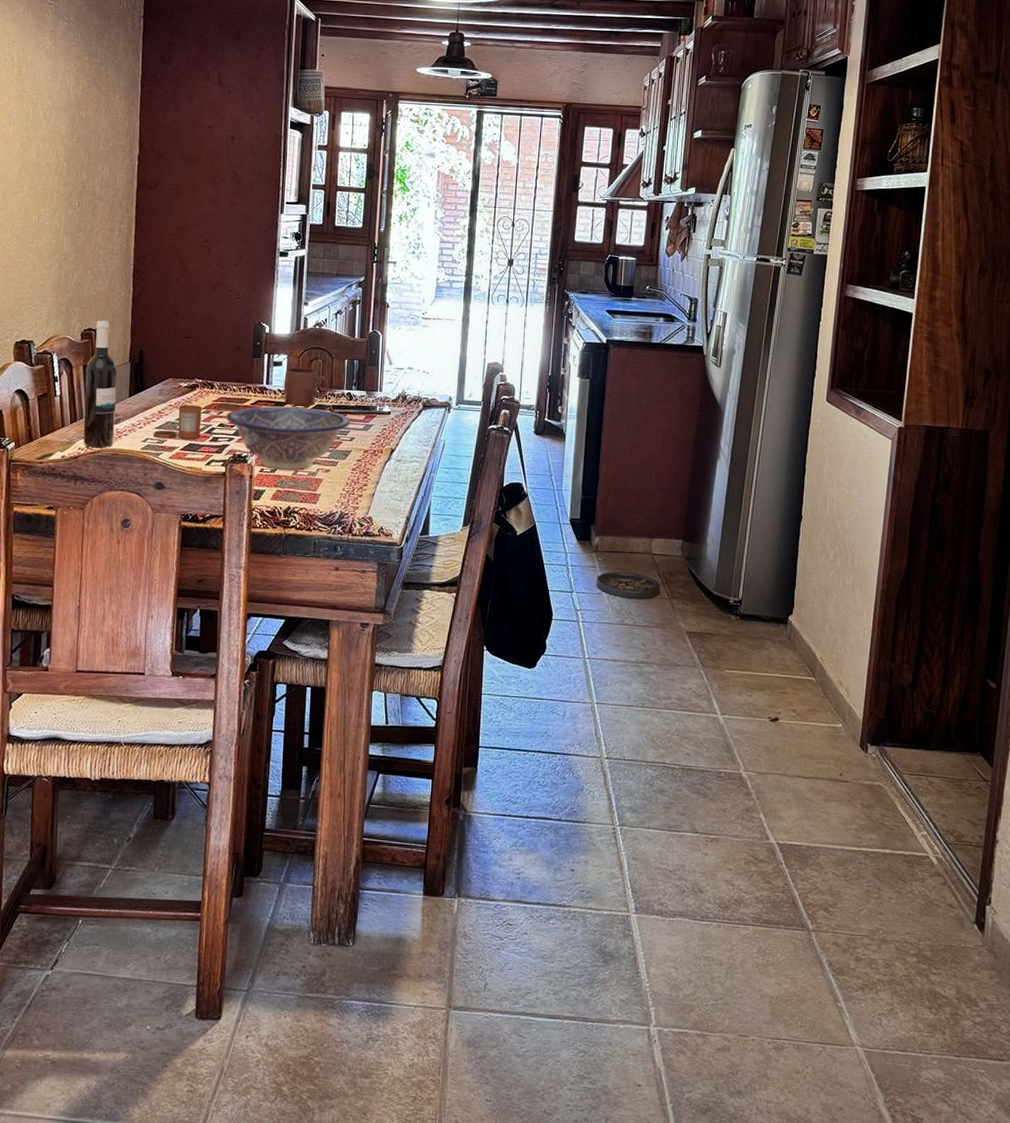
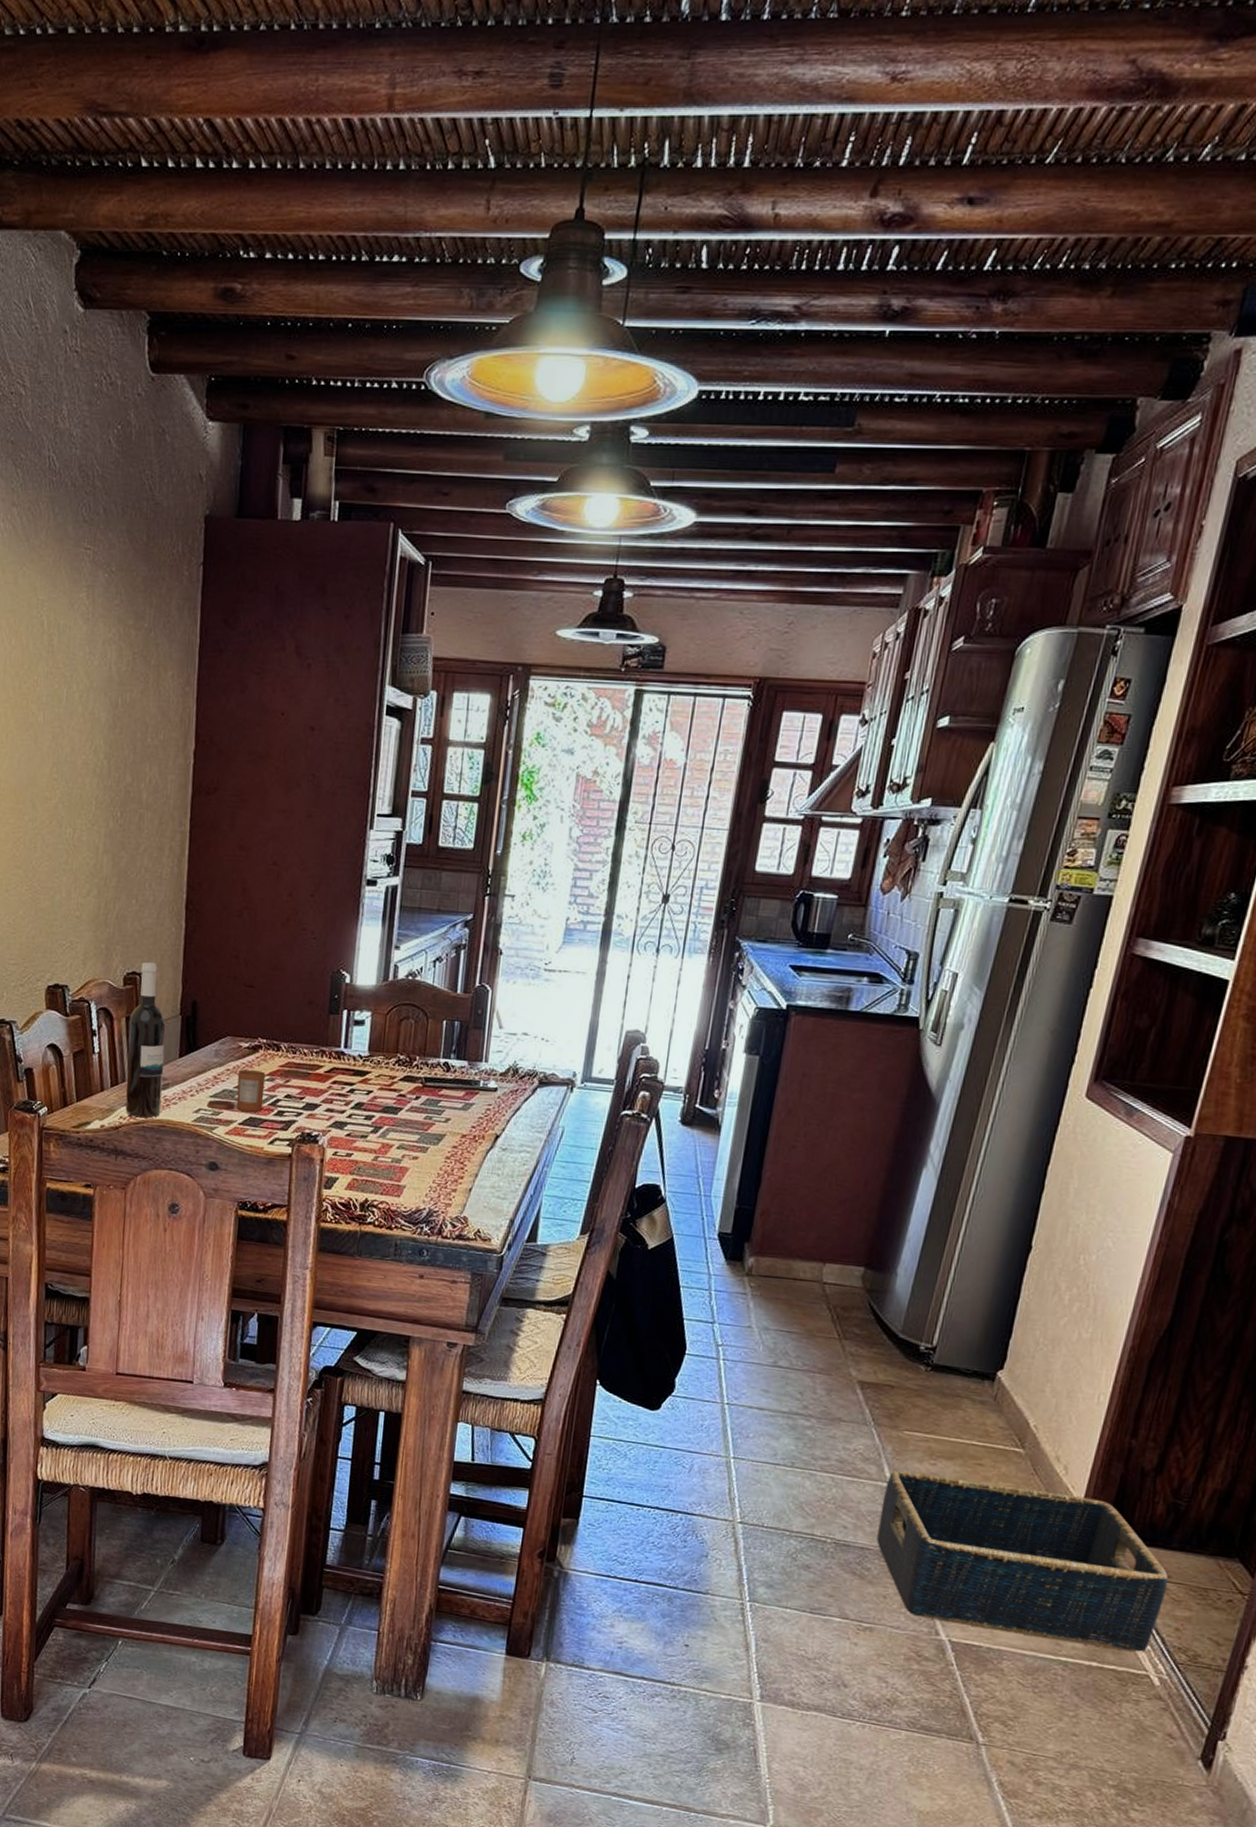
decorative bowl: present [225,406,351,470] -> none [293,1075,447,1155]
mug: present [283,367,329,406] -> none [365,1027,422,1077]
pet bowl: present [596,572,661,599] -> none [745,1301,830,1338]
basket: none [713,703,932,837] -> present [876,1470,1169,1652]

